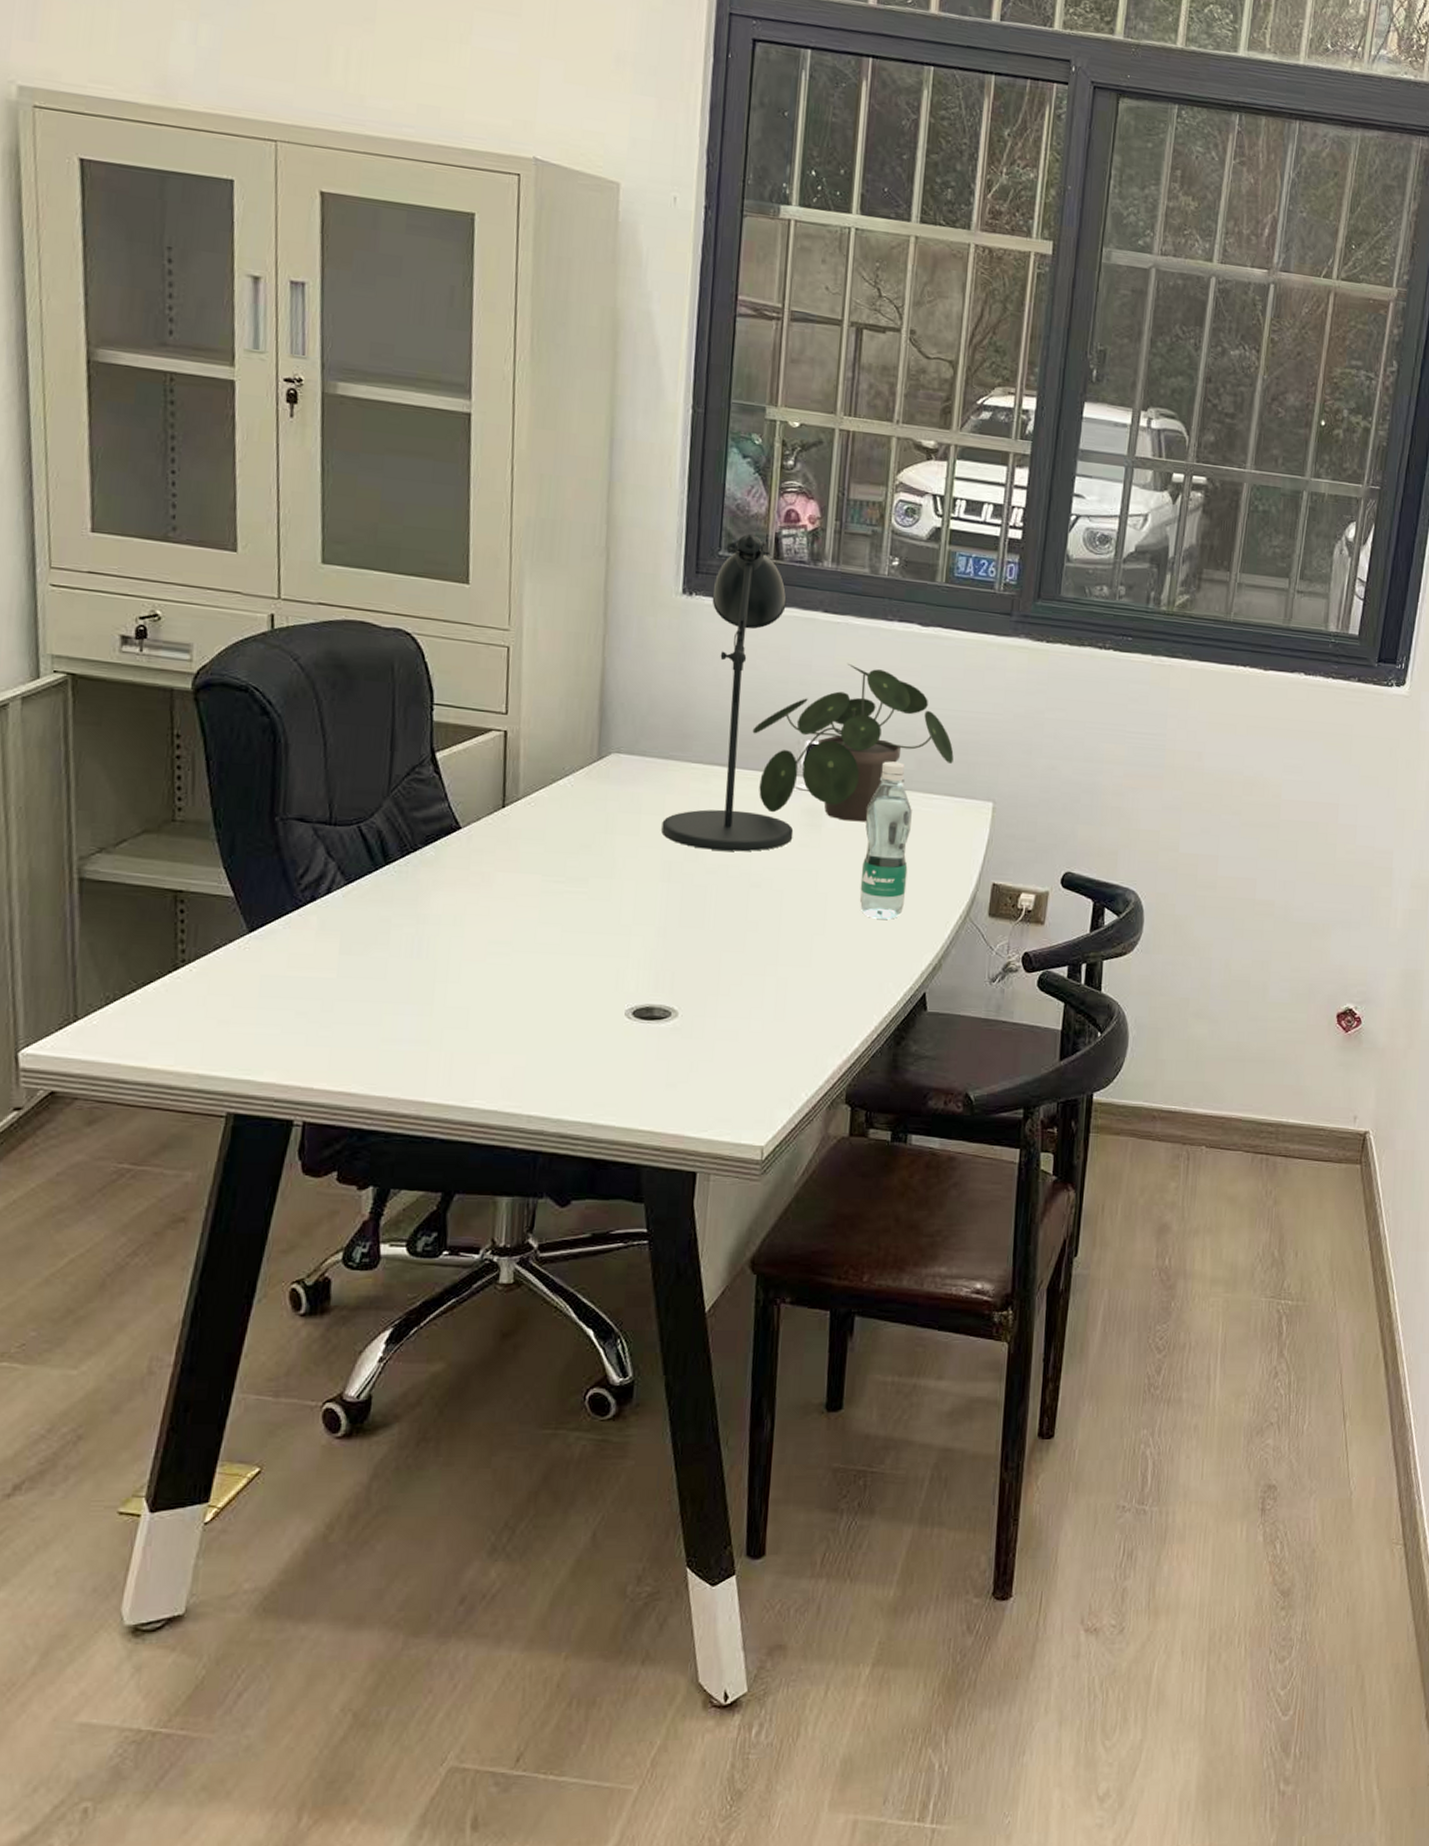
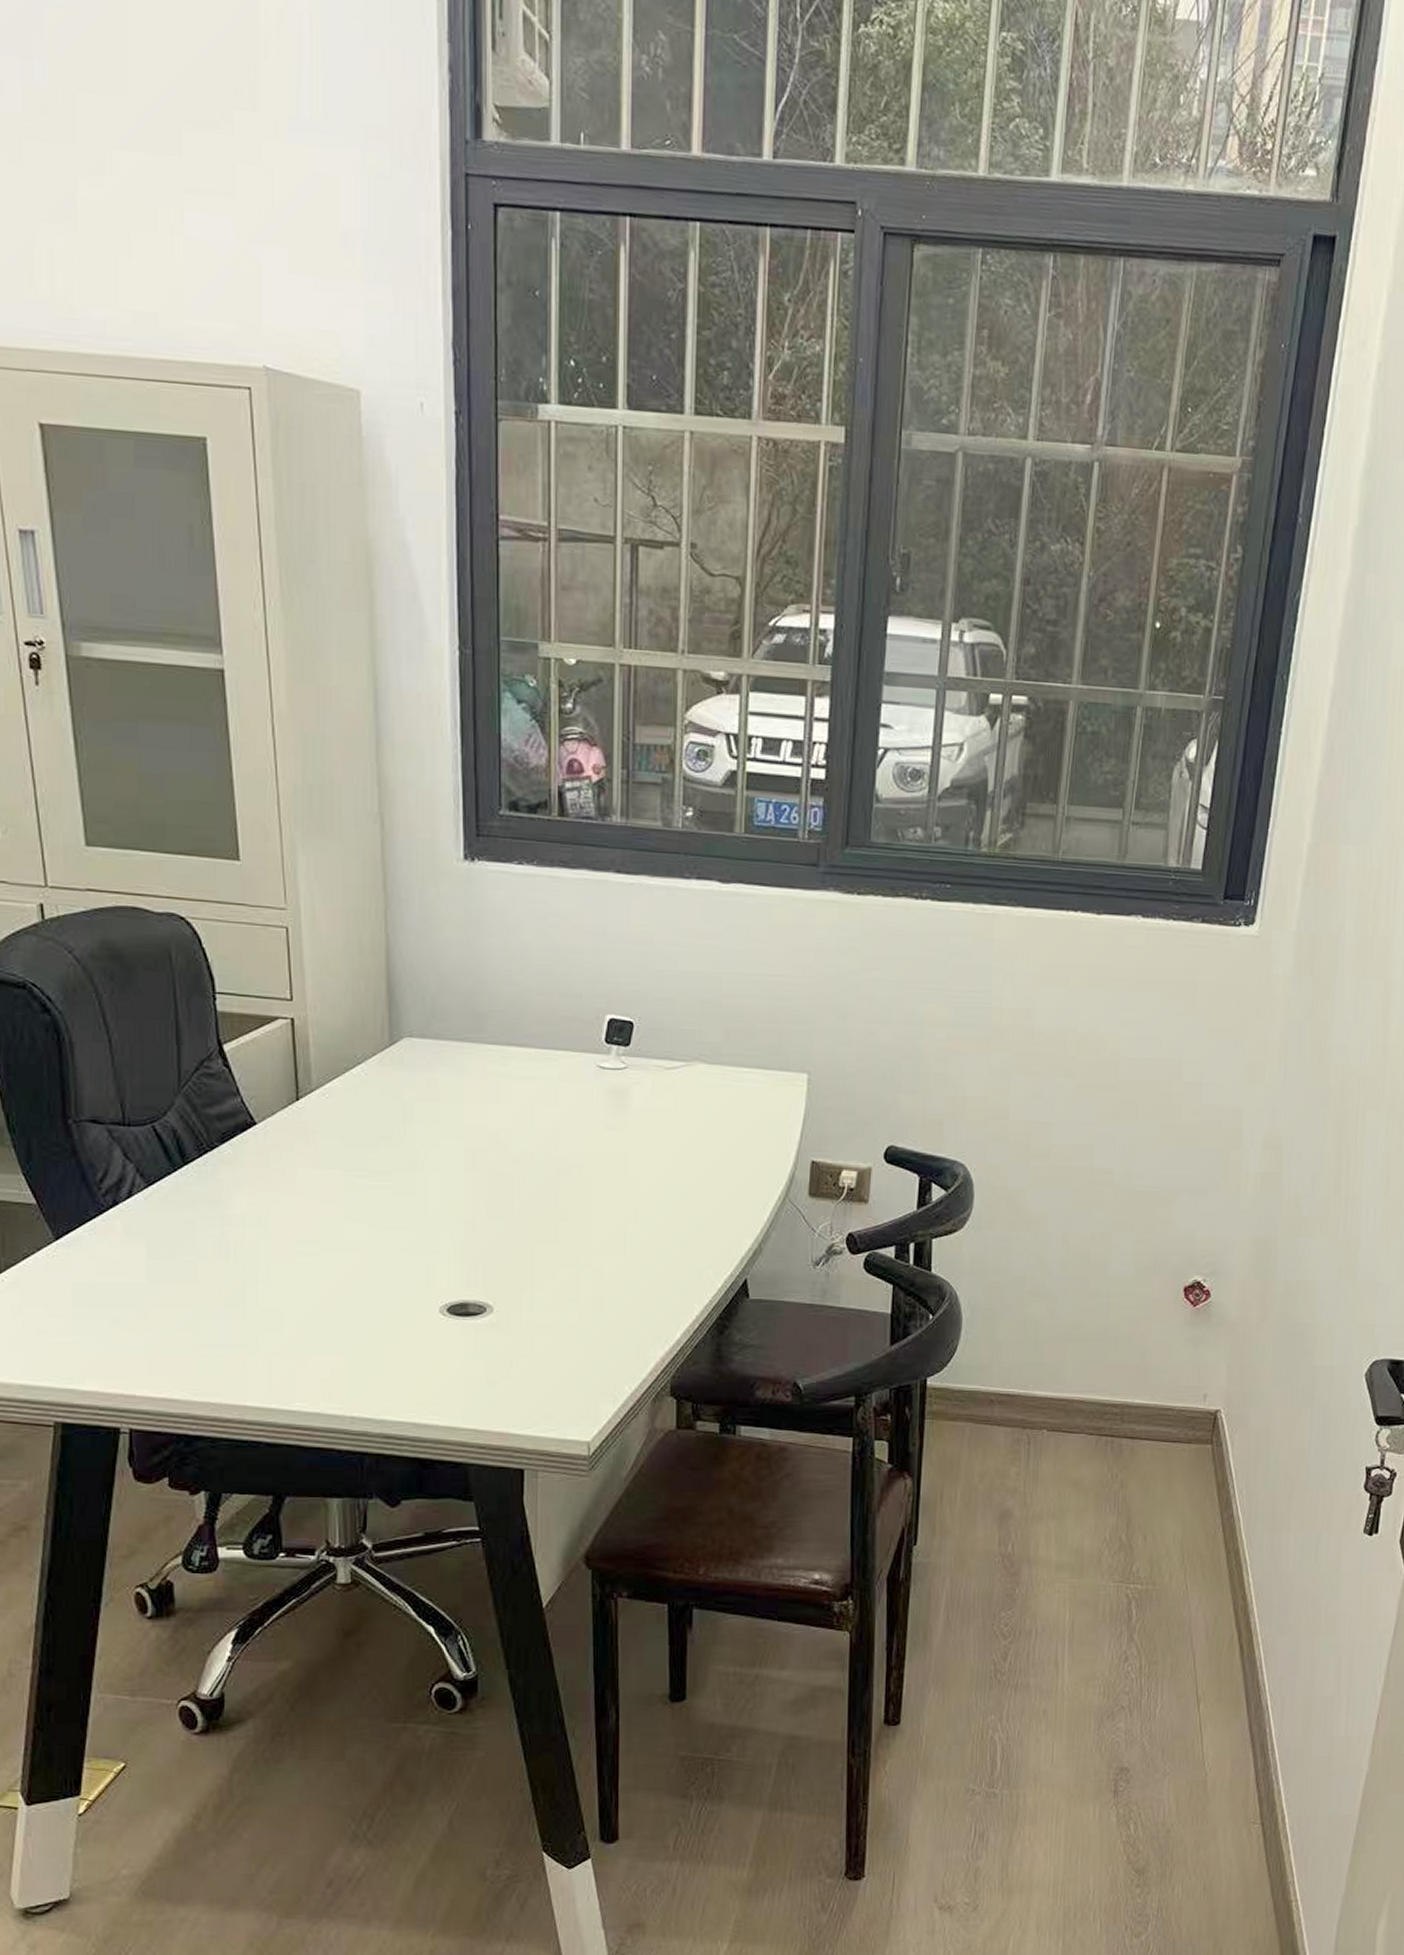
desk lamp: present [661,534,794,852] -> none [462,790,599,1137]
potted plant: present [752,664,954,822] -> none [549,929,763,1101]
bottle: present [859,761,912,919] -> none [672,1033,722,1203]

